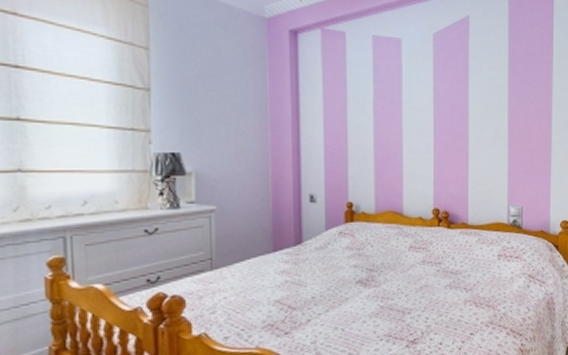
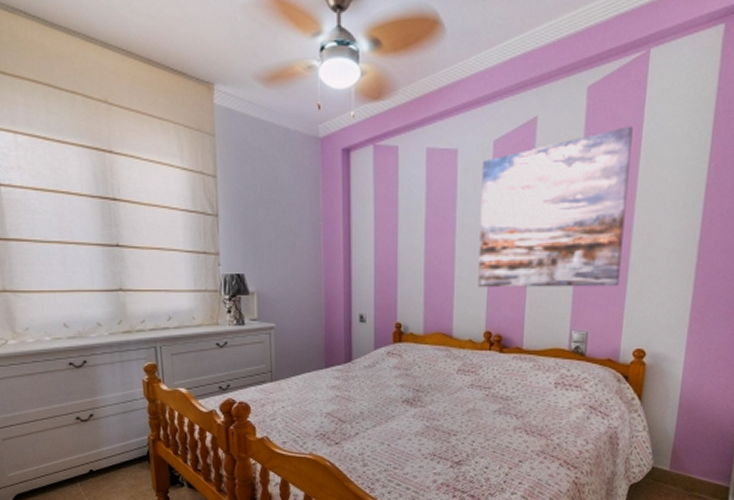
wall art: none [424,30,546,167] -> present [478,126,633,288]

